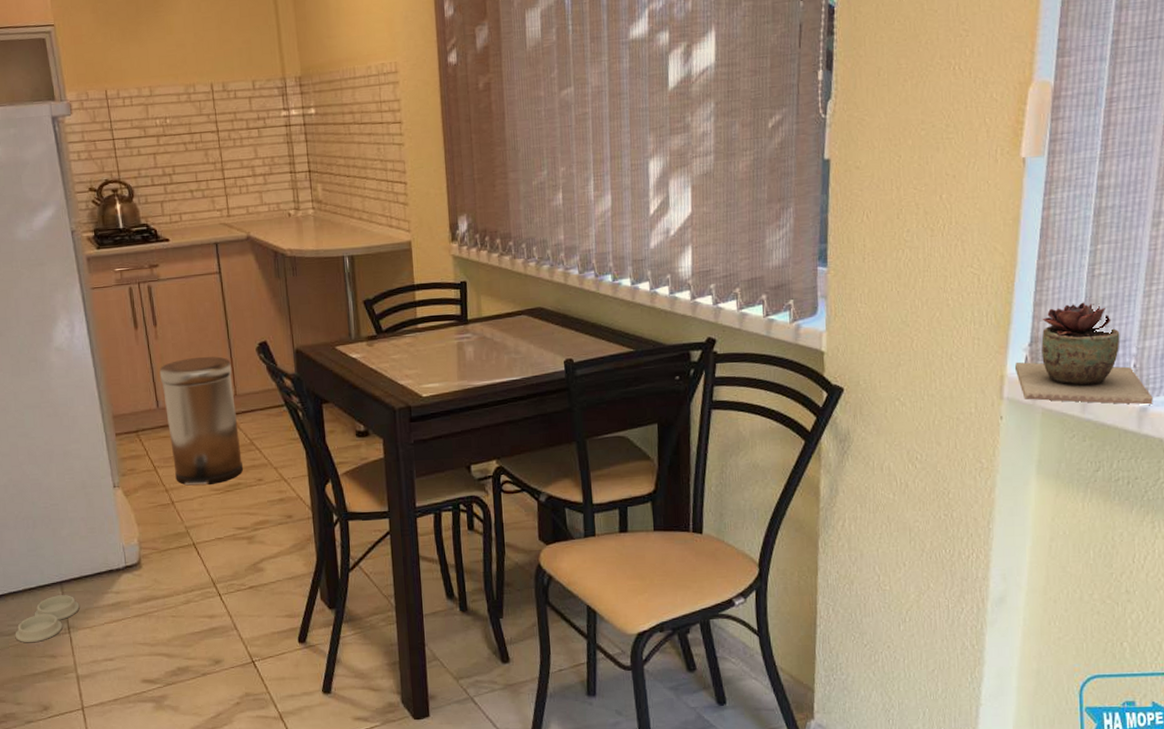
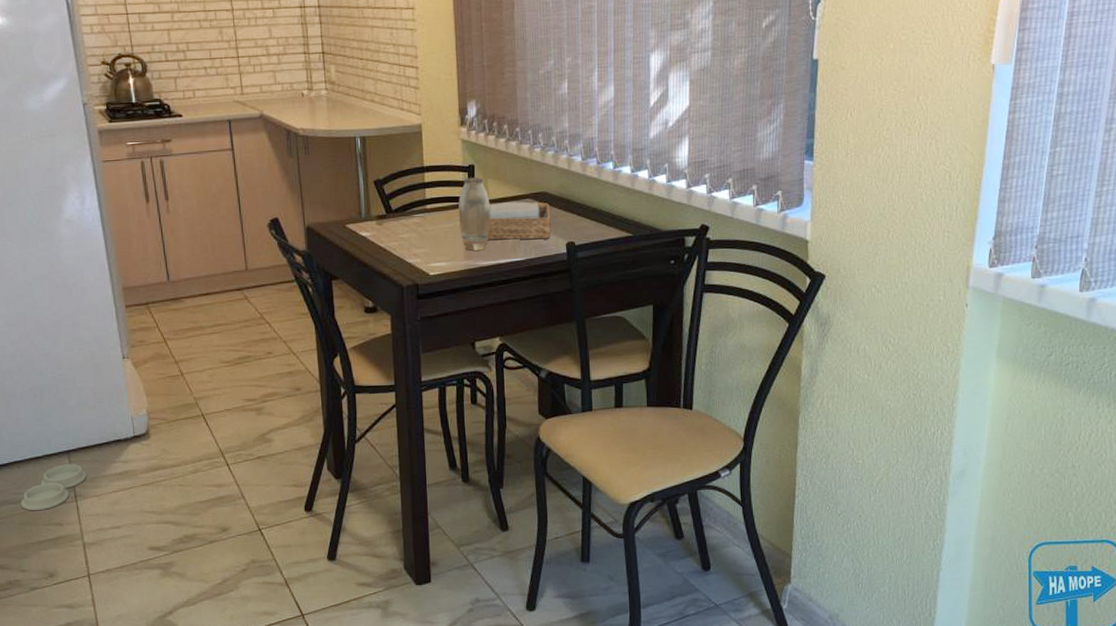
pedal bin: present [159,356,243,487] -> none [170,232,253,359]
vase: none [450,294,485,371] -> present [458,177,491,251]
napkin holder: none [481,318,548,359] -> present [487,201,551,240]
succulent plant: present [1014,302,1153,405] -> none [979,200,1101,296]

